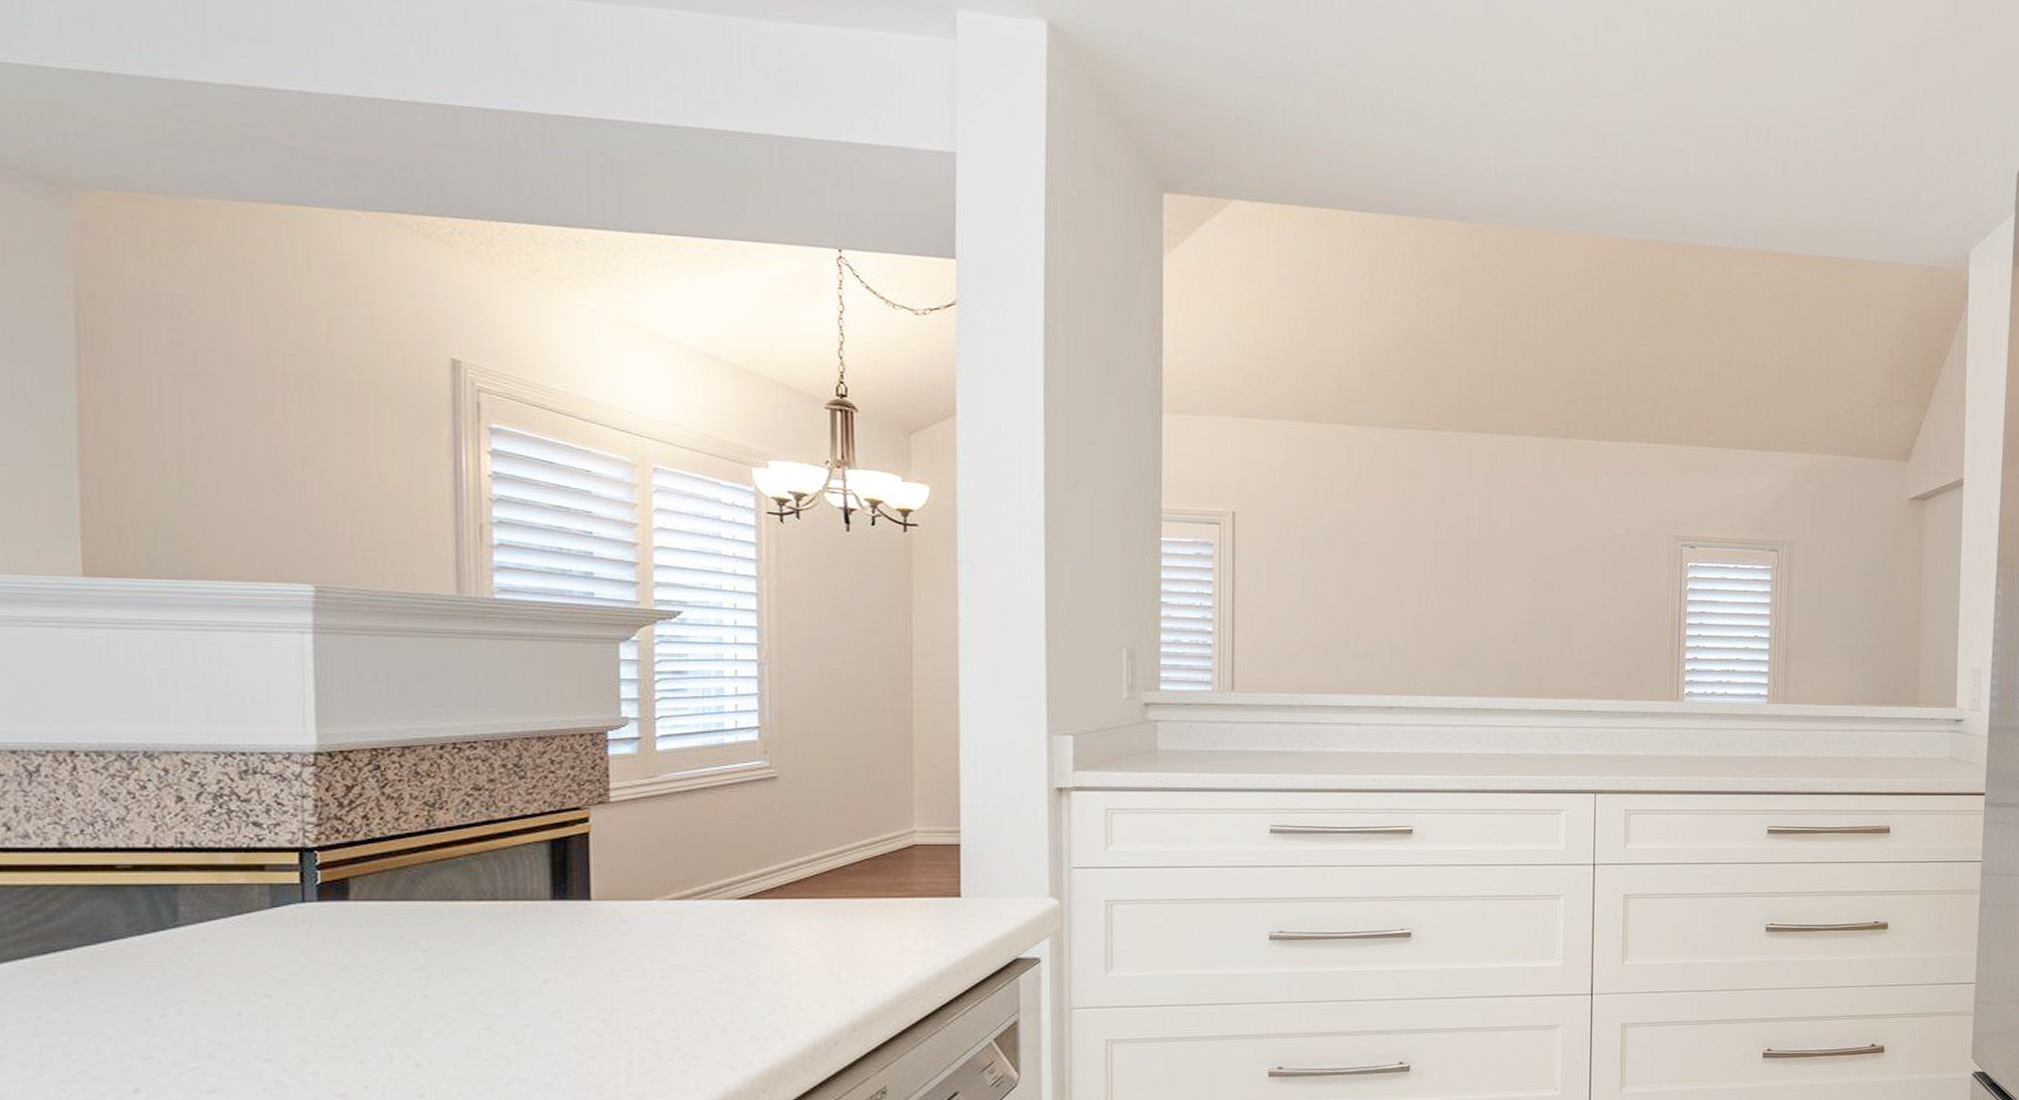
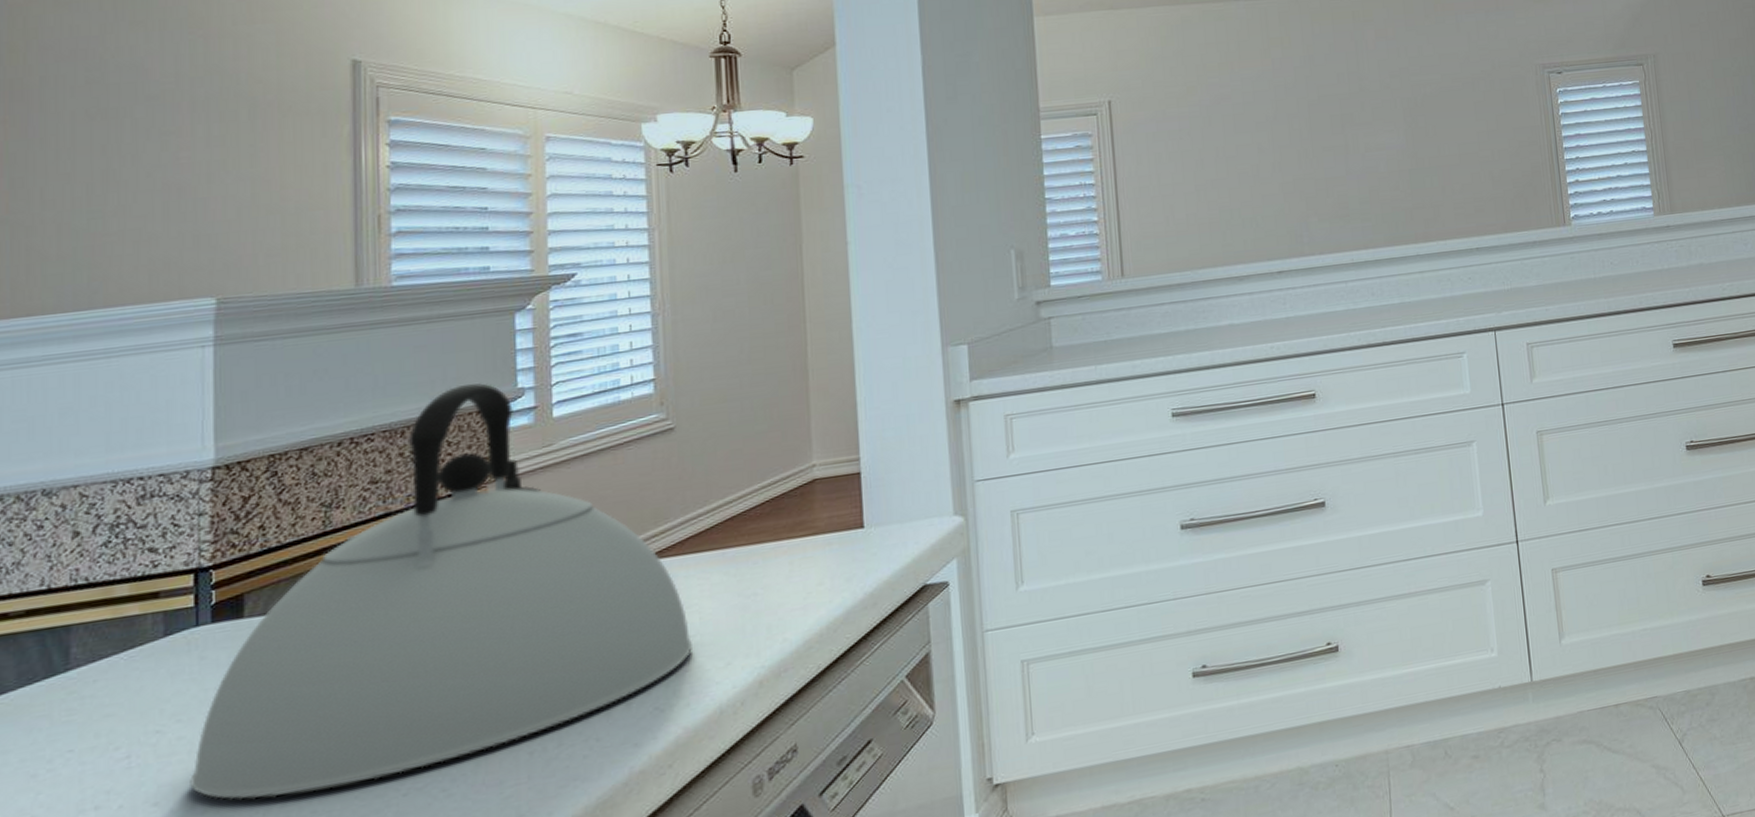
kettle: none [300,705,790,1070] -> present [190,383,694,800]

